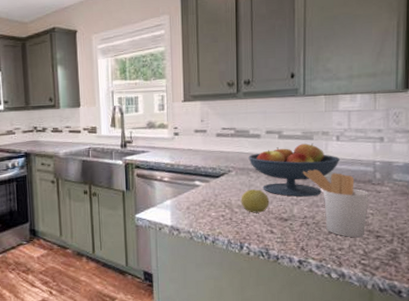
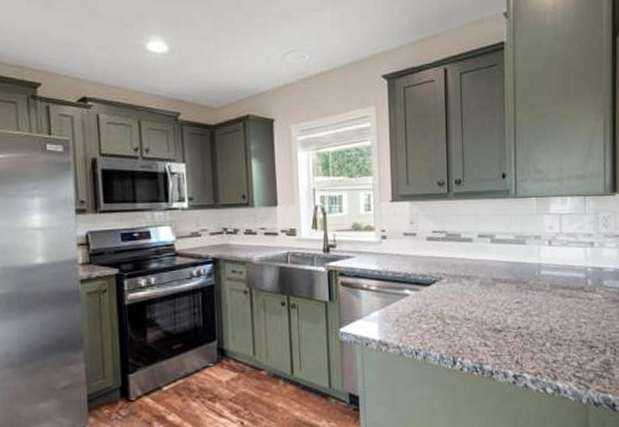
apple: present [241,189,270,213] -> none [453,298,483,325]
fruit bowl: present [248,143,341,197] -> none [460,248,553,306]
utensil holder: present [303,169,368,237] -> none [516,276,581,348]

